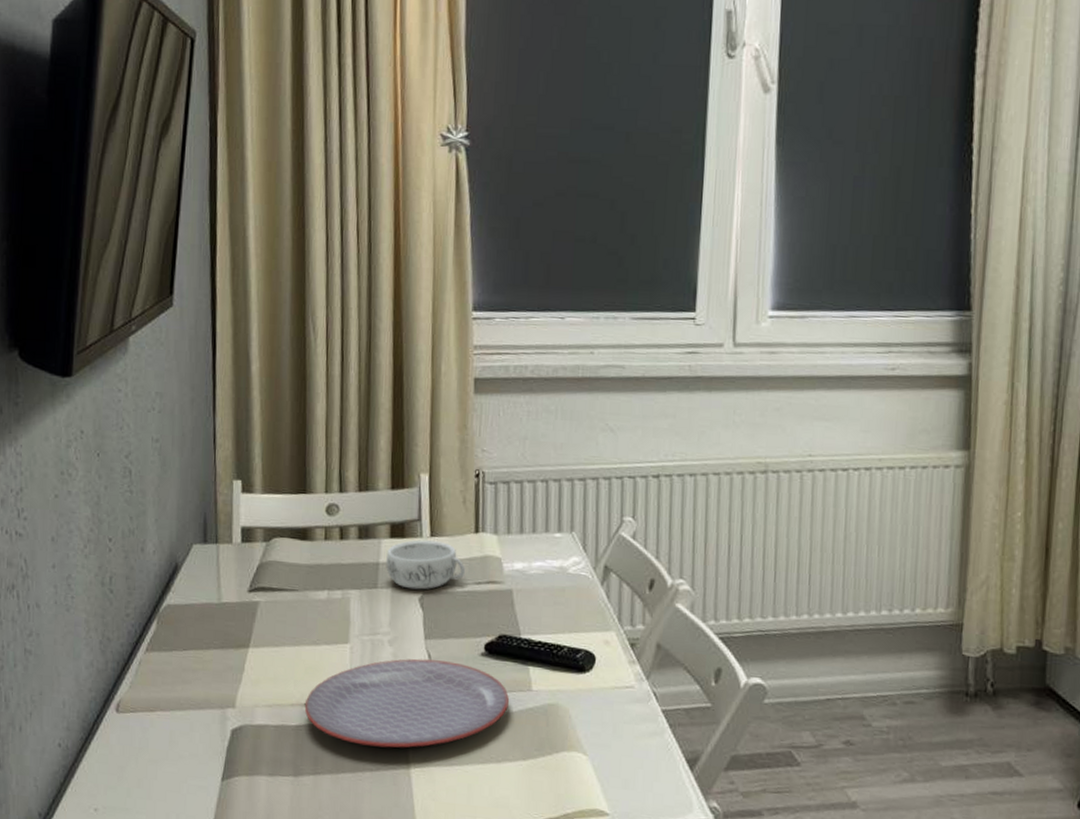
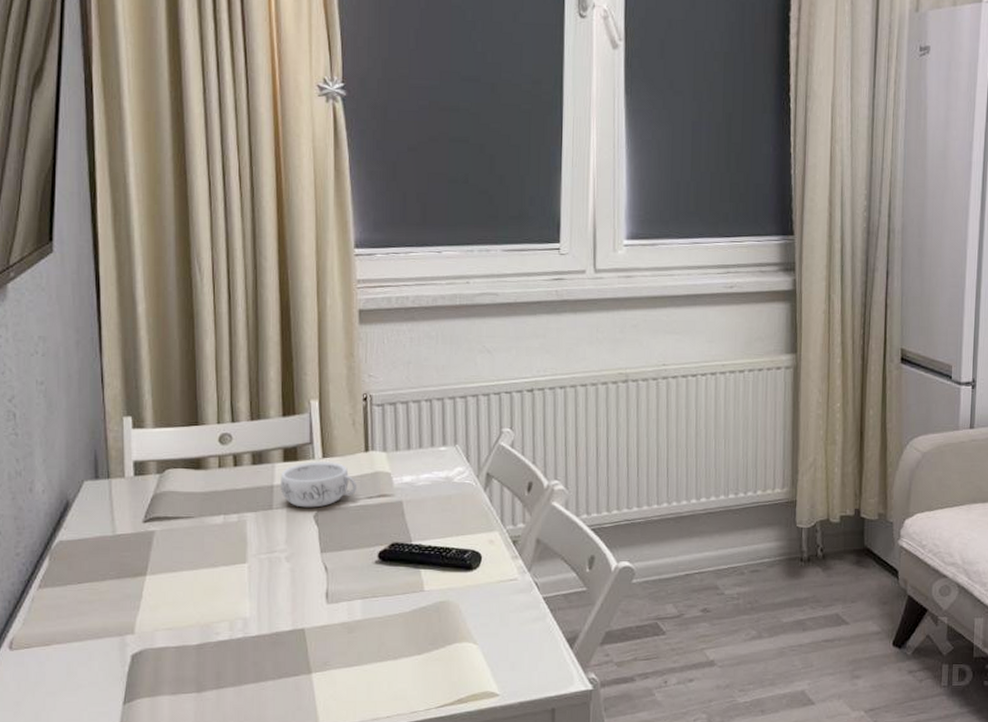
plate: present [304,659,509,748] -> none [205,571,403,657]

